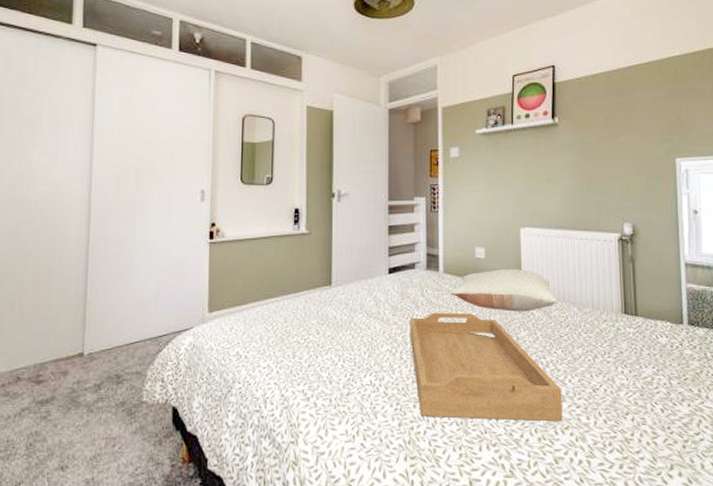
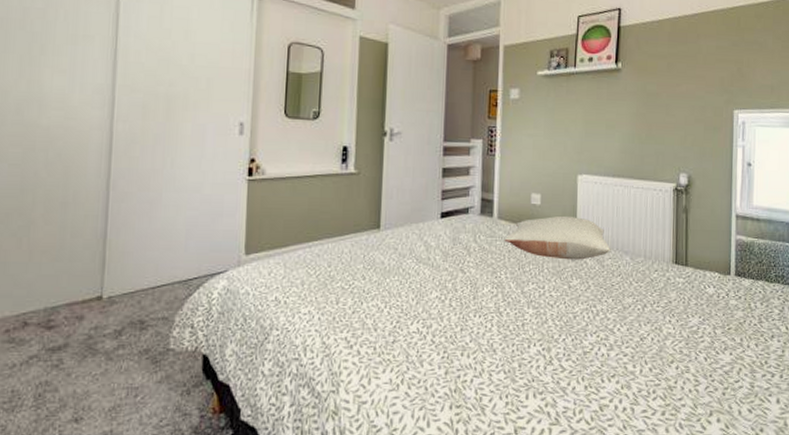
serving tray: present [410,312,563,422] -> none [460,259,611,370]

